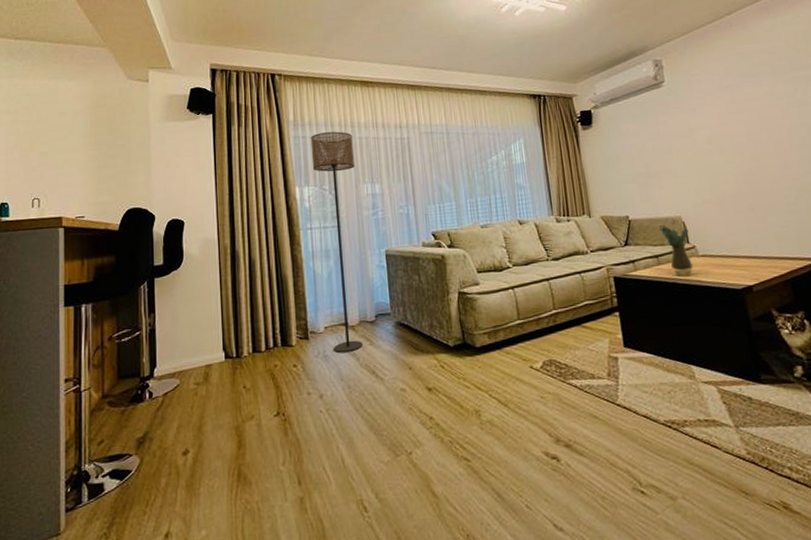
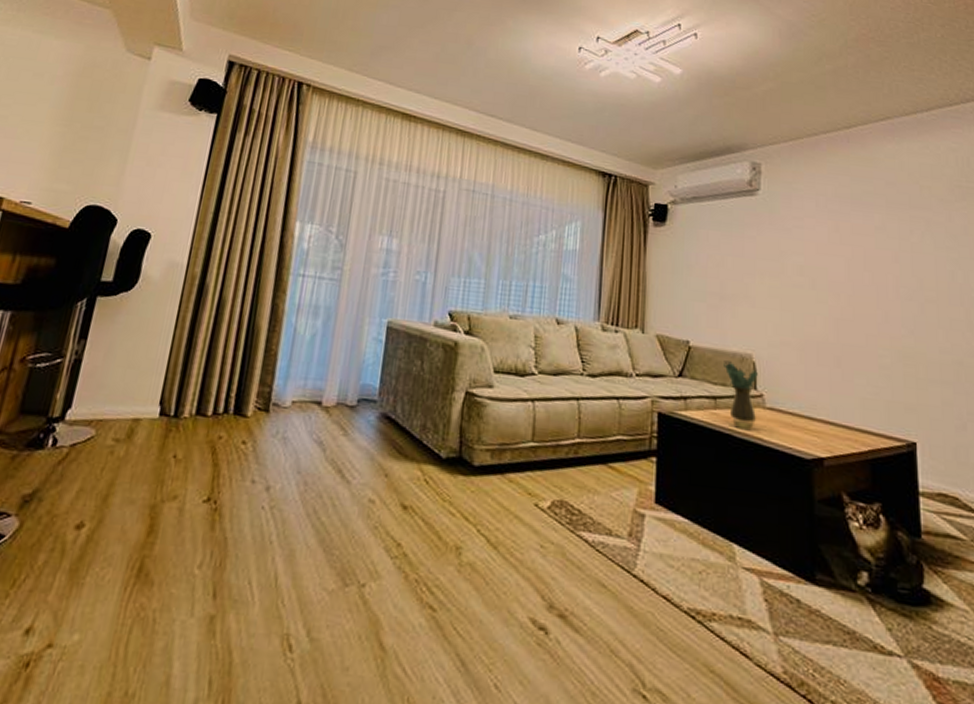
floor lamp: present [310,131,363,353] -> none [297,163,378,440]

